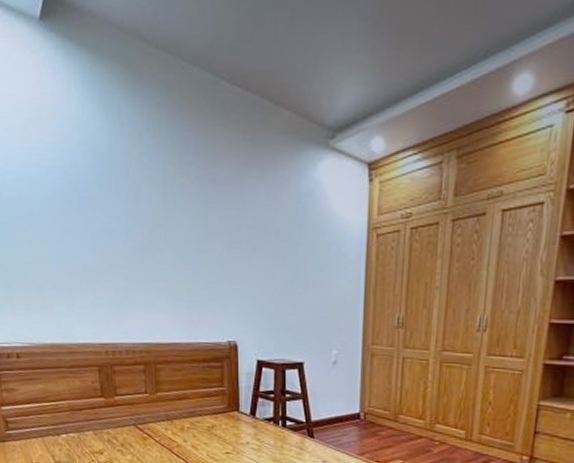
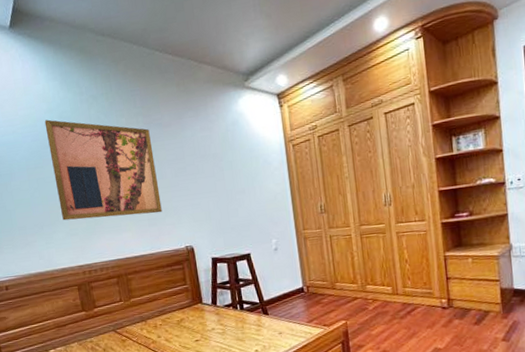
wall art: none [74,153,206,295] -> present [44,119,162,221]

